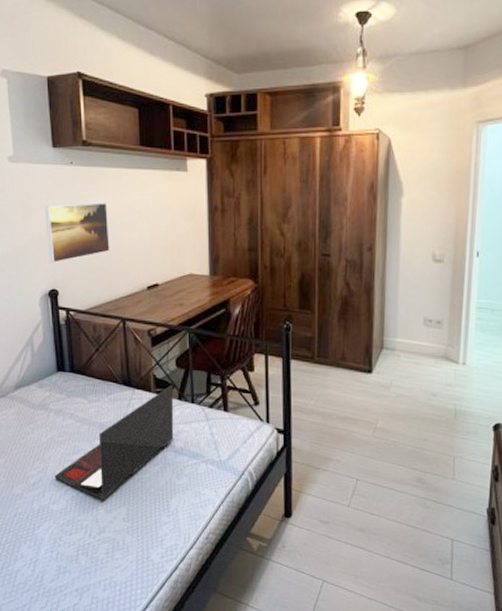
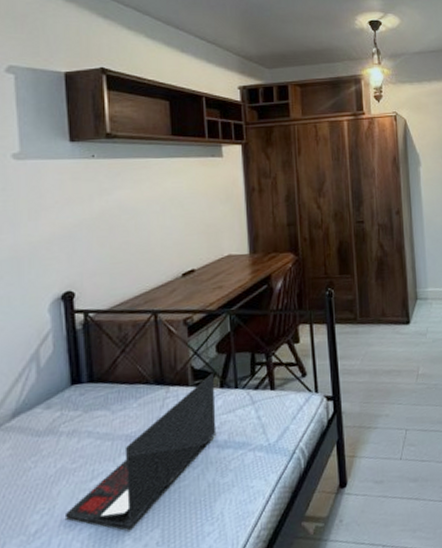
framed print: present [44,201,110,264] -> none [58,192,138,264]

